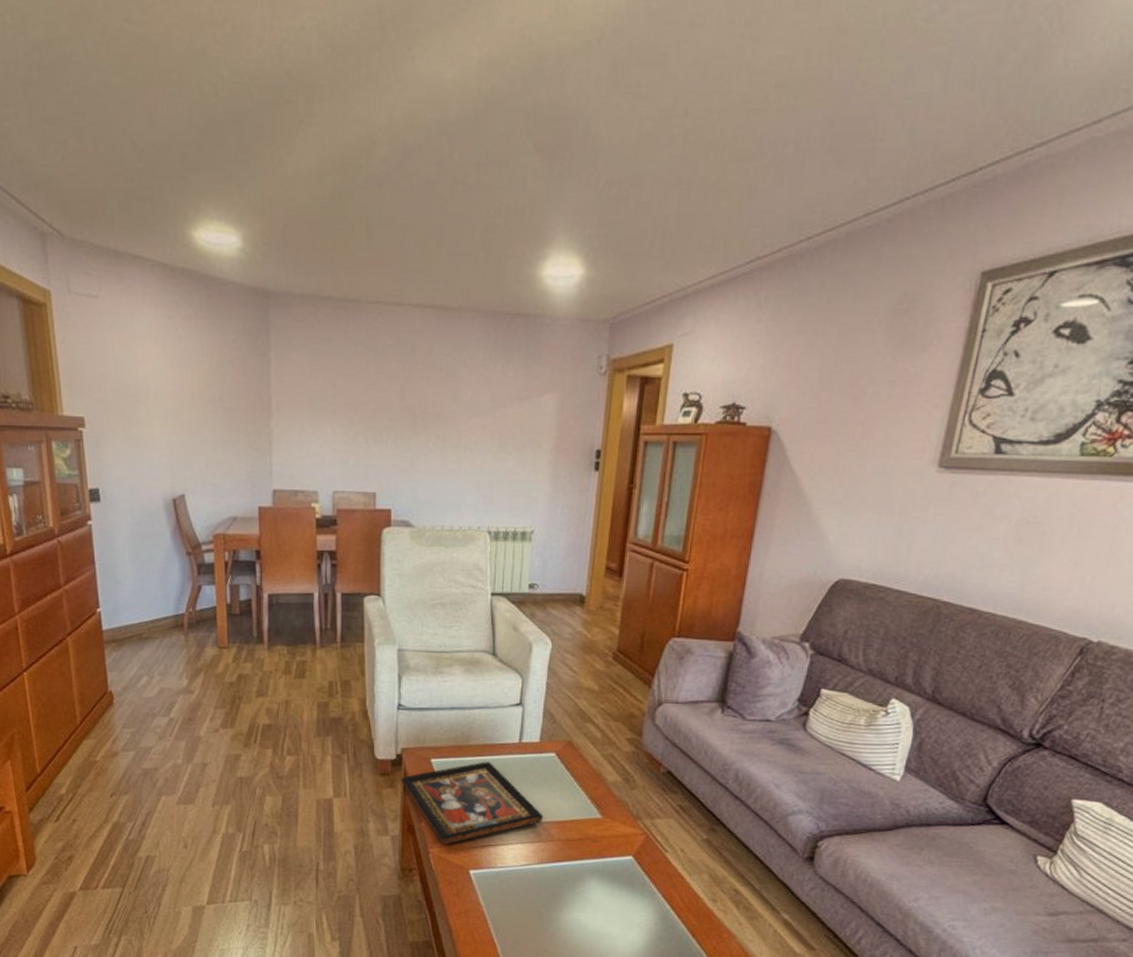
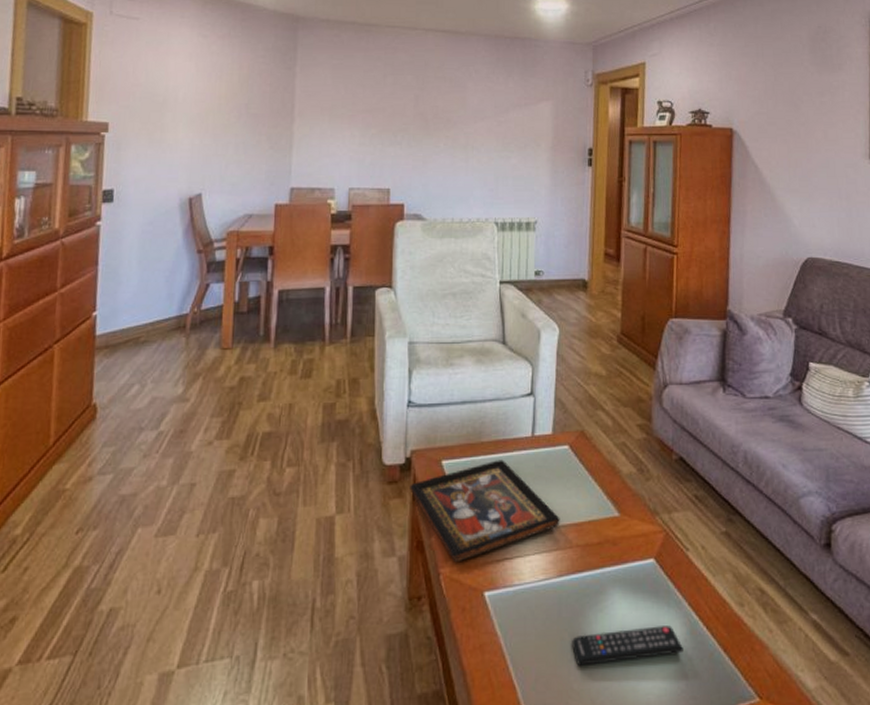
remote control: none [549,910,653,935] -> present [572,625,683,666]

